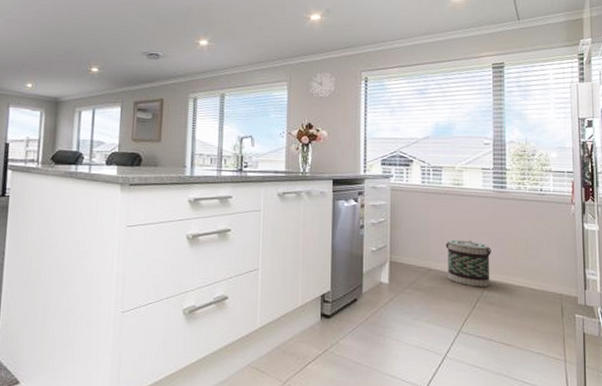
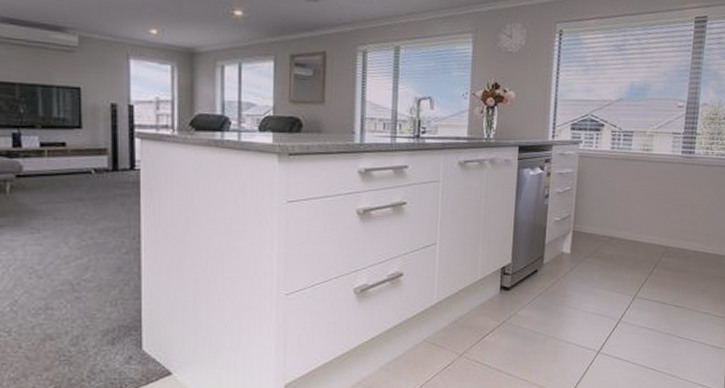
basket: present [445,239,491,288] -> none [629,207,673,254]

